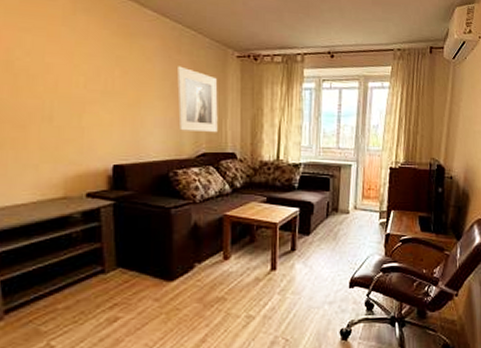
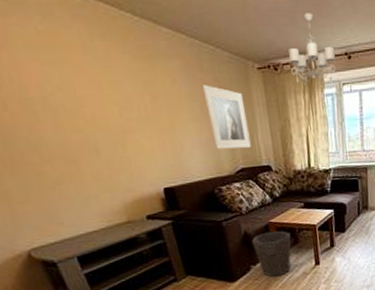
waste bin: none [201,225,247,280] -> present [251,231,291,277]
chandelier: none [270,12,319,80] -> present [288,13,336,86]

